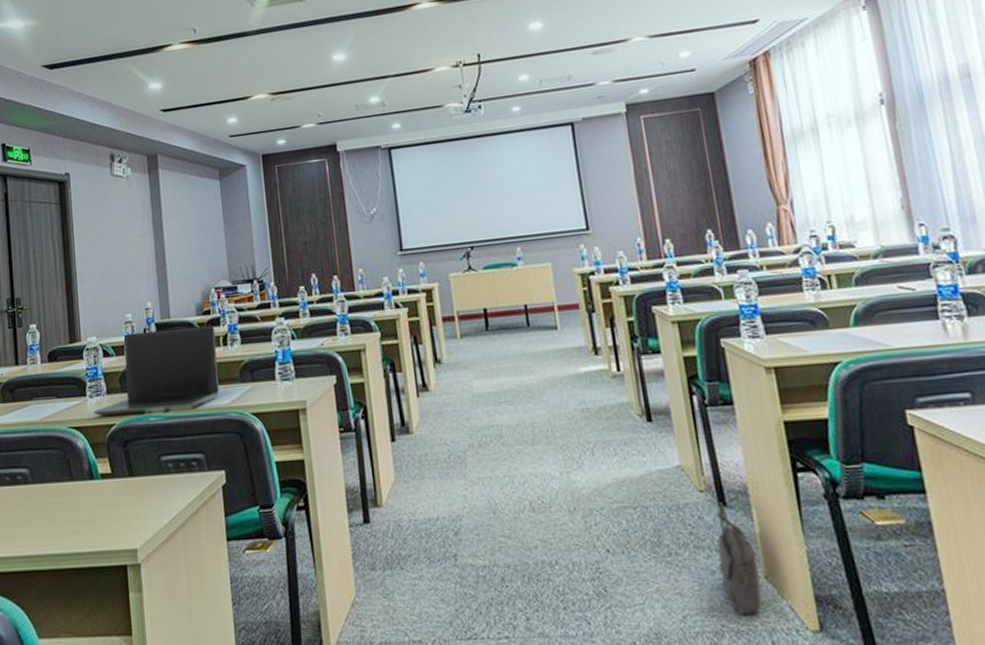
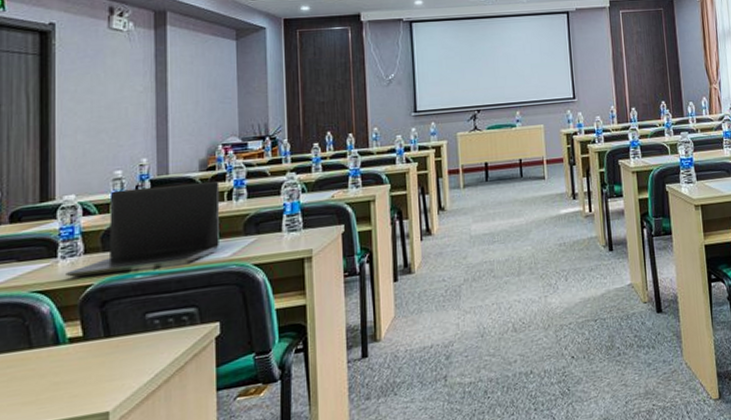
handbag: present [716,502,762,615] -> none [654,309,682,394]

